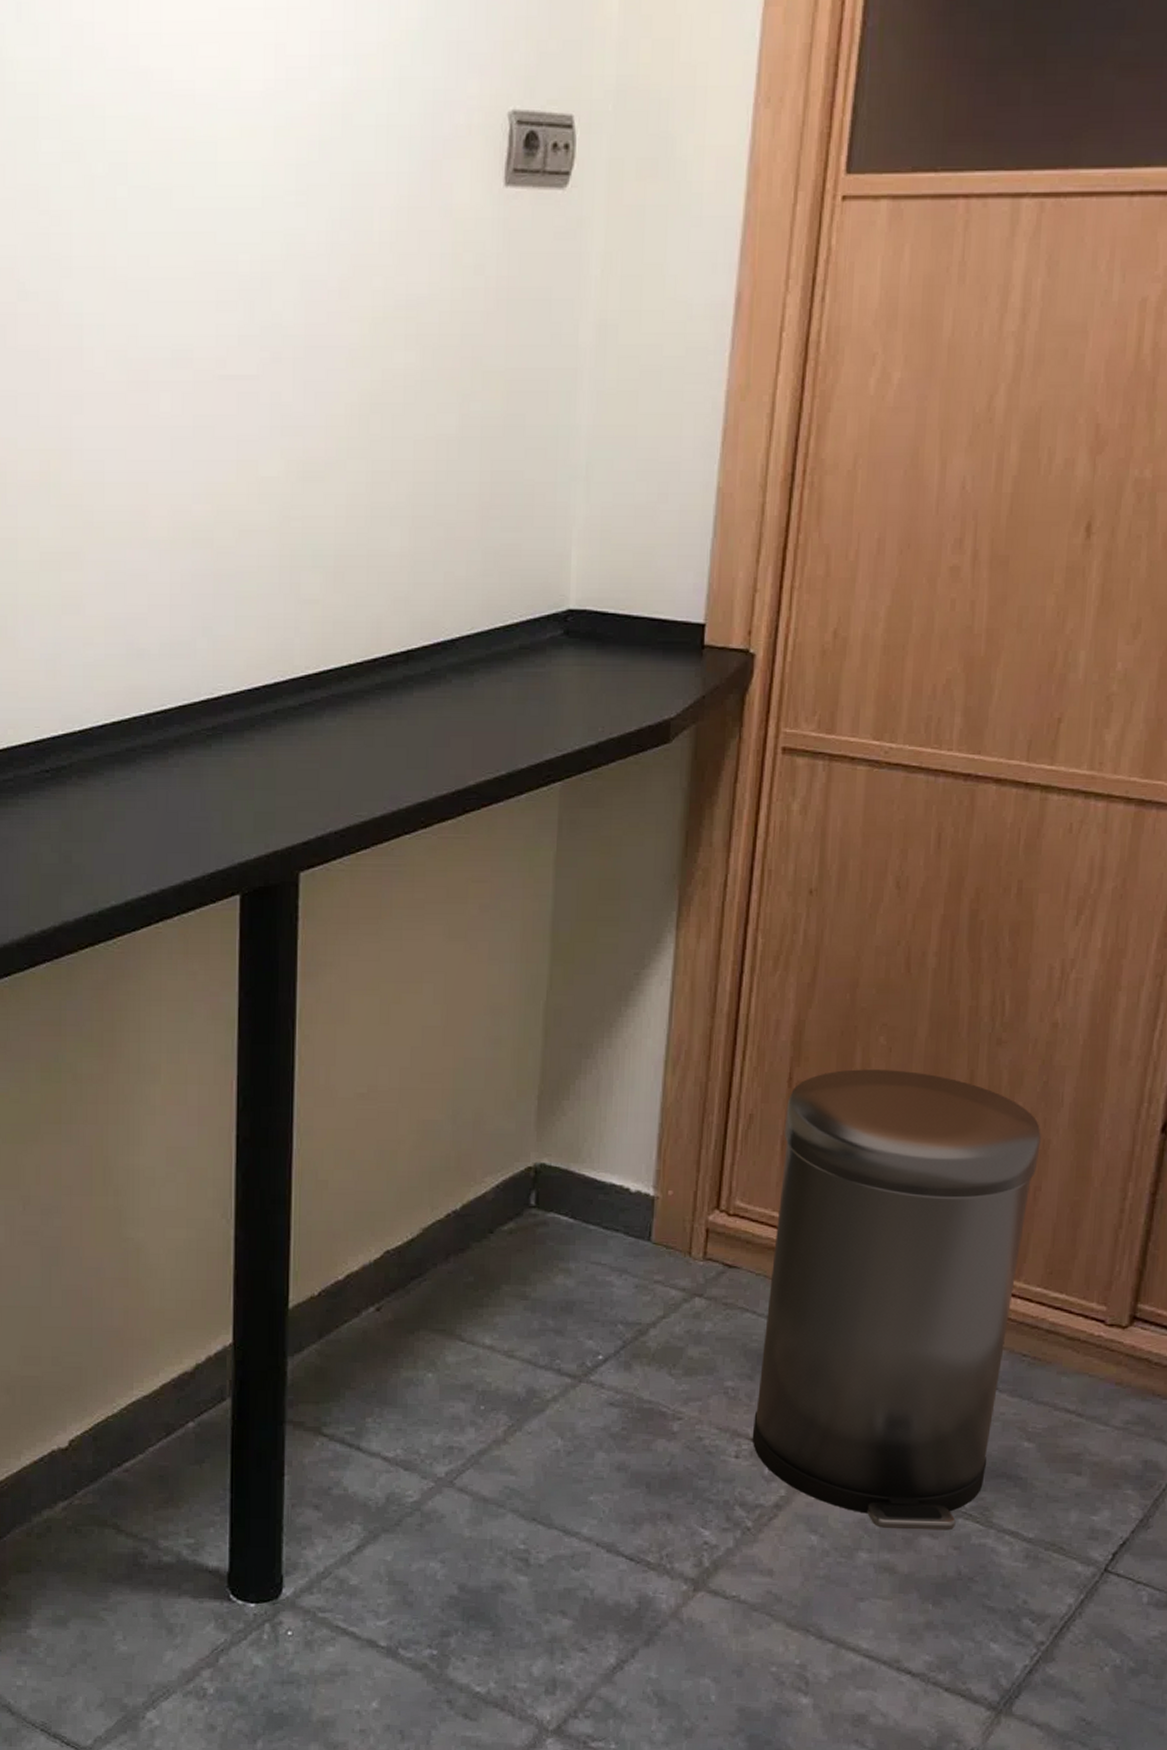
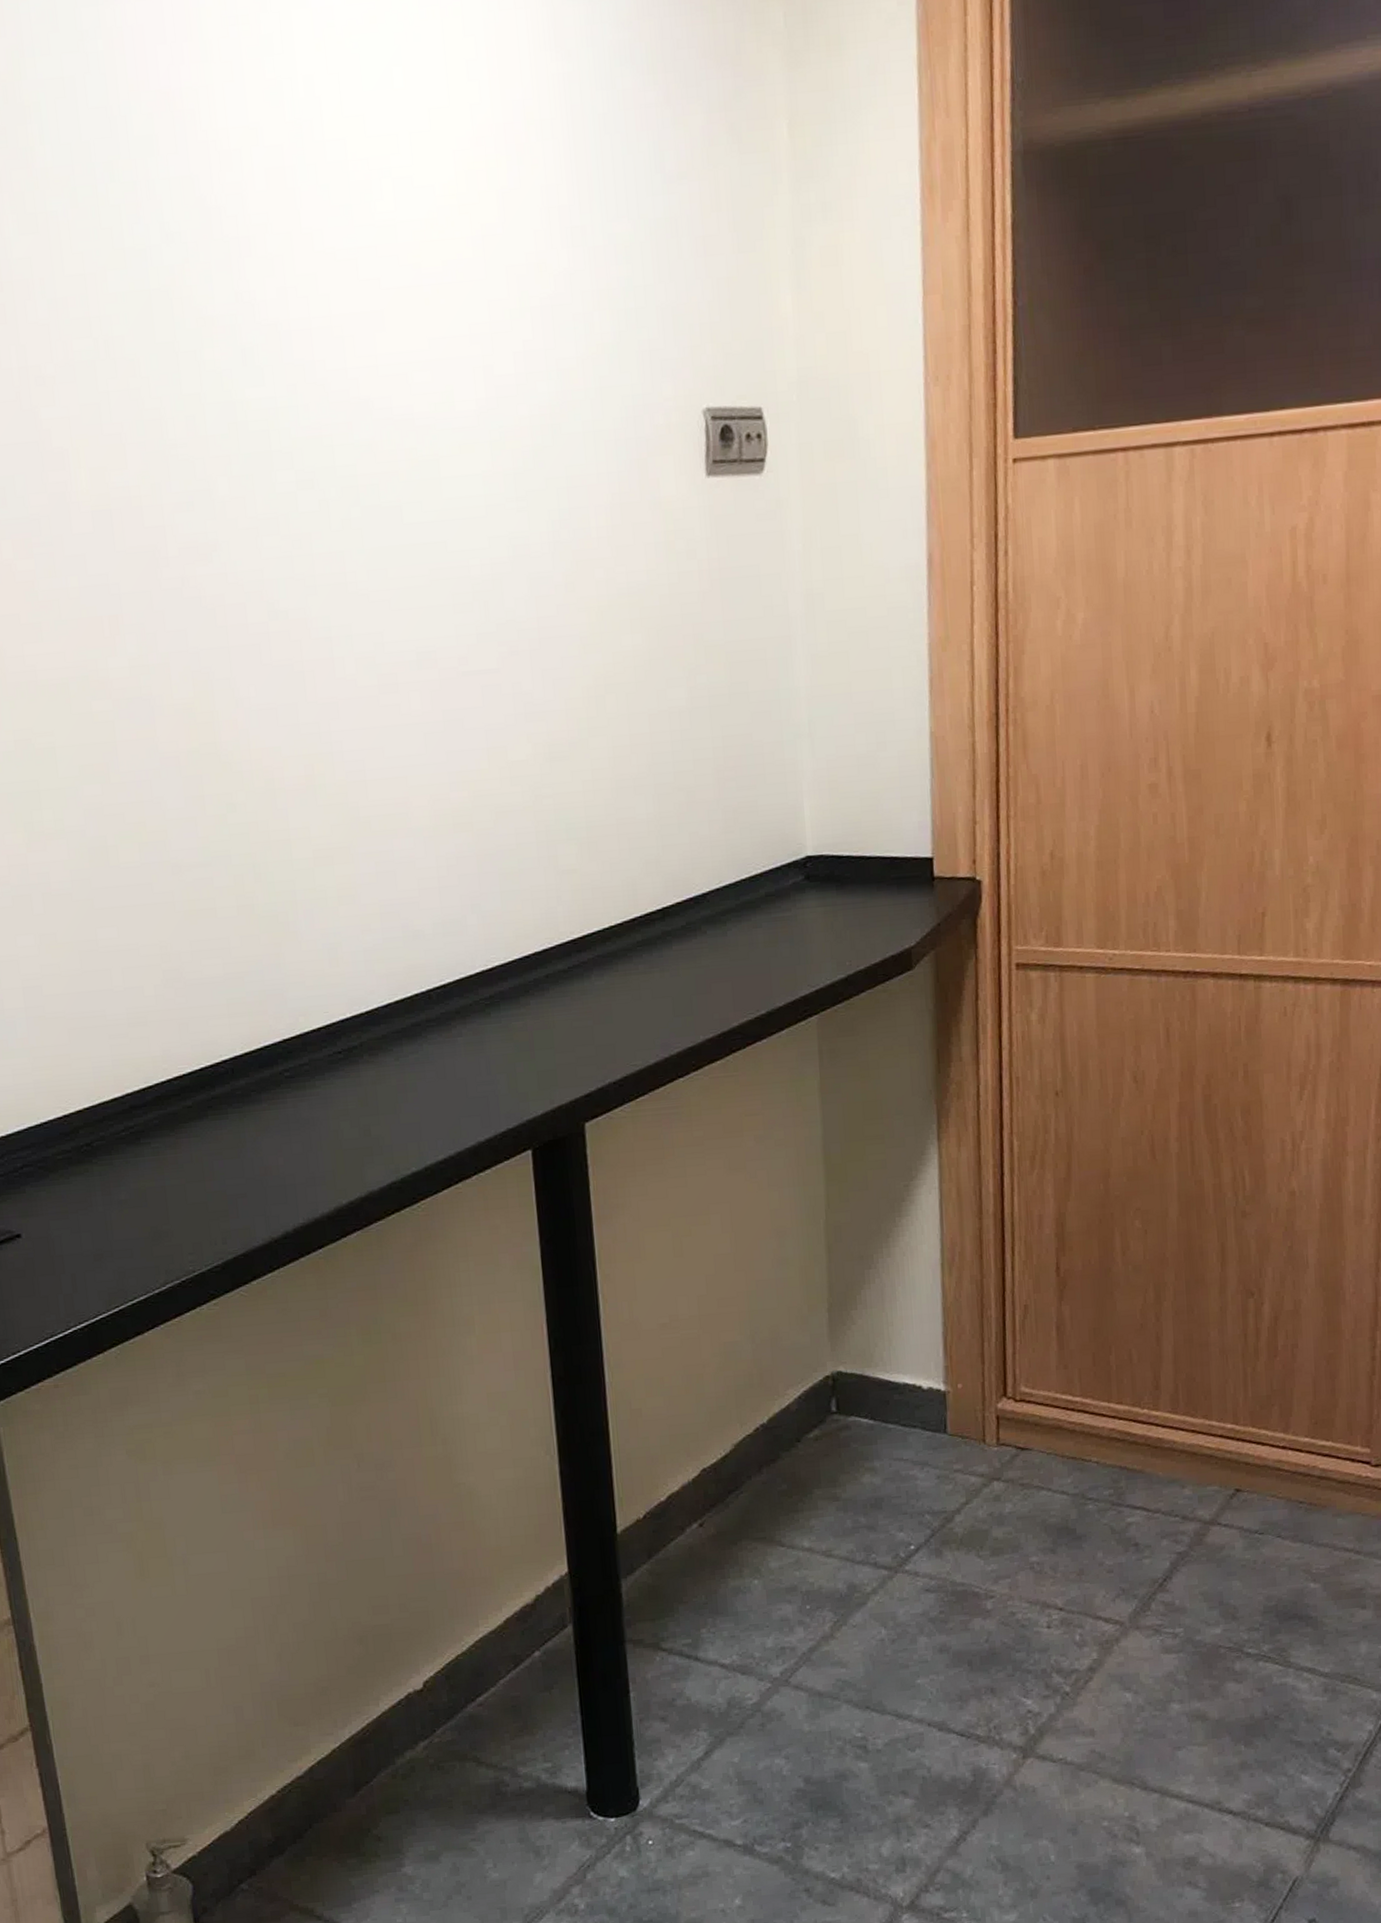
pedal bin: present [752,1069,1041,1531] -> none [1057,1250,1293,1679]

